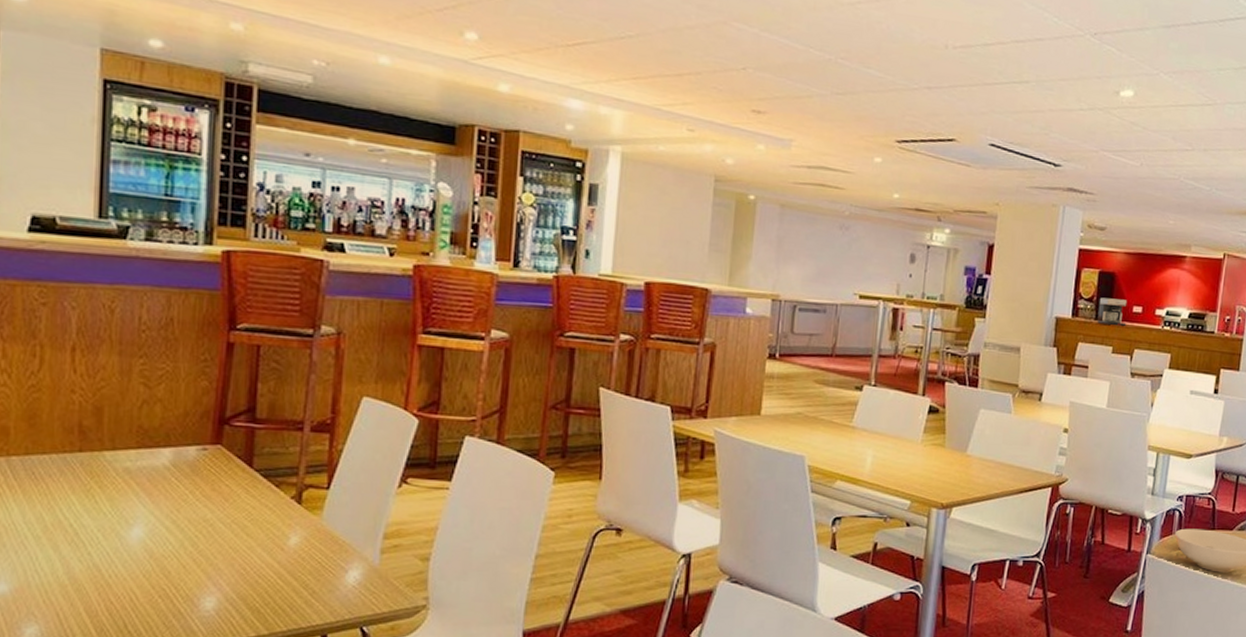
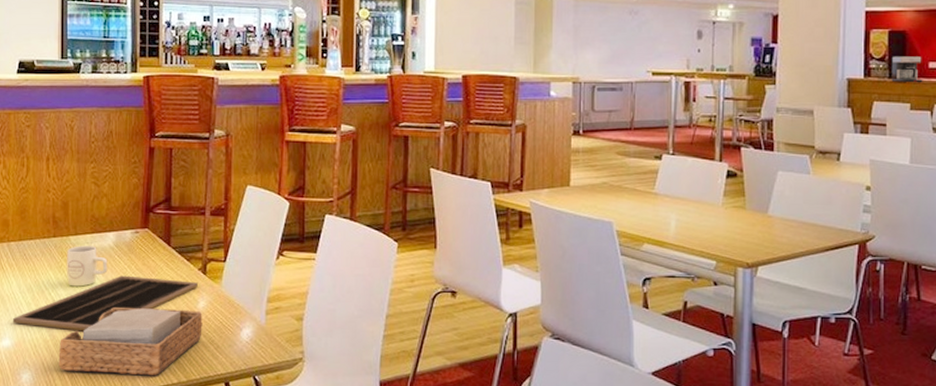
tray: none [11,503,289,574] -> present [12,275,198,332]
napkin holder: none [81,543,294,629] -> present [58,307,202,376]
mug: none [96,464,161,517] -> present [66,246,108,287]

